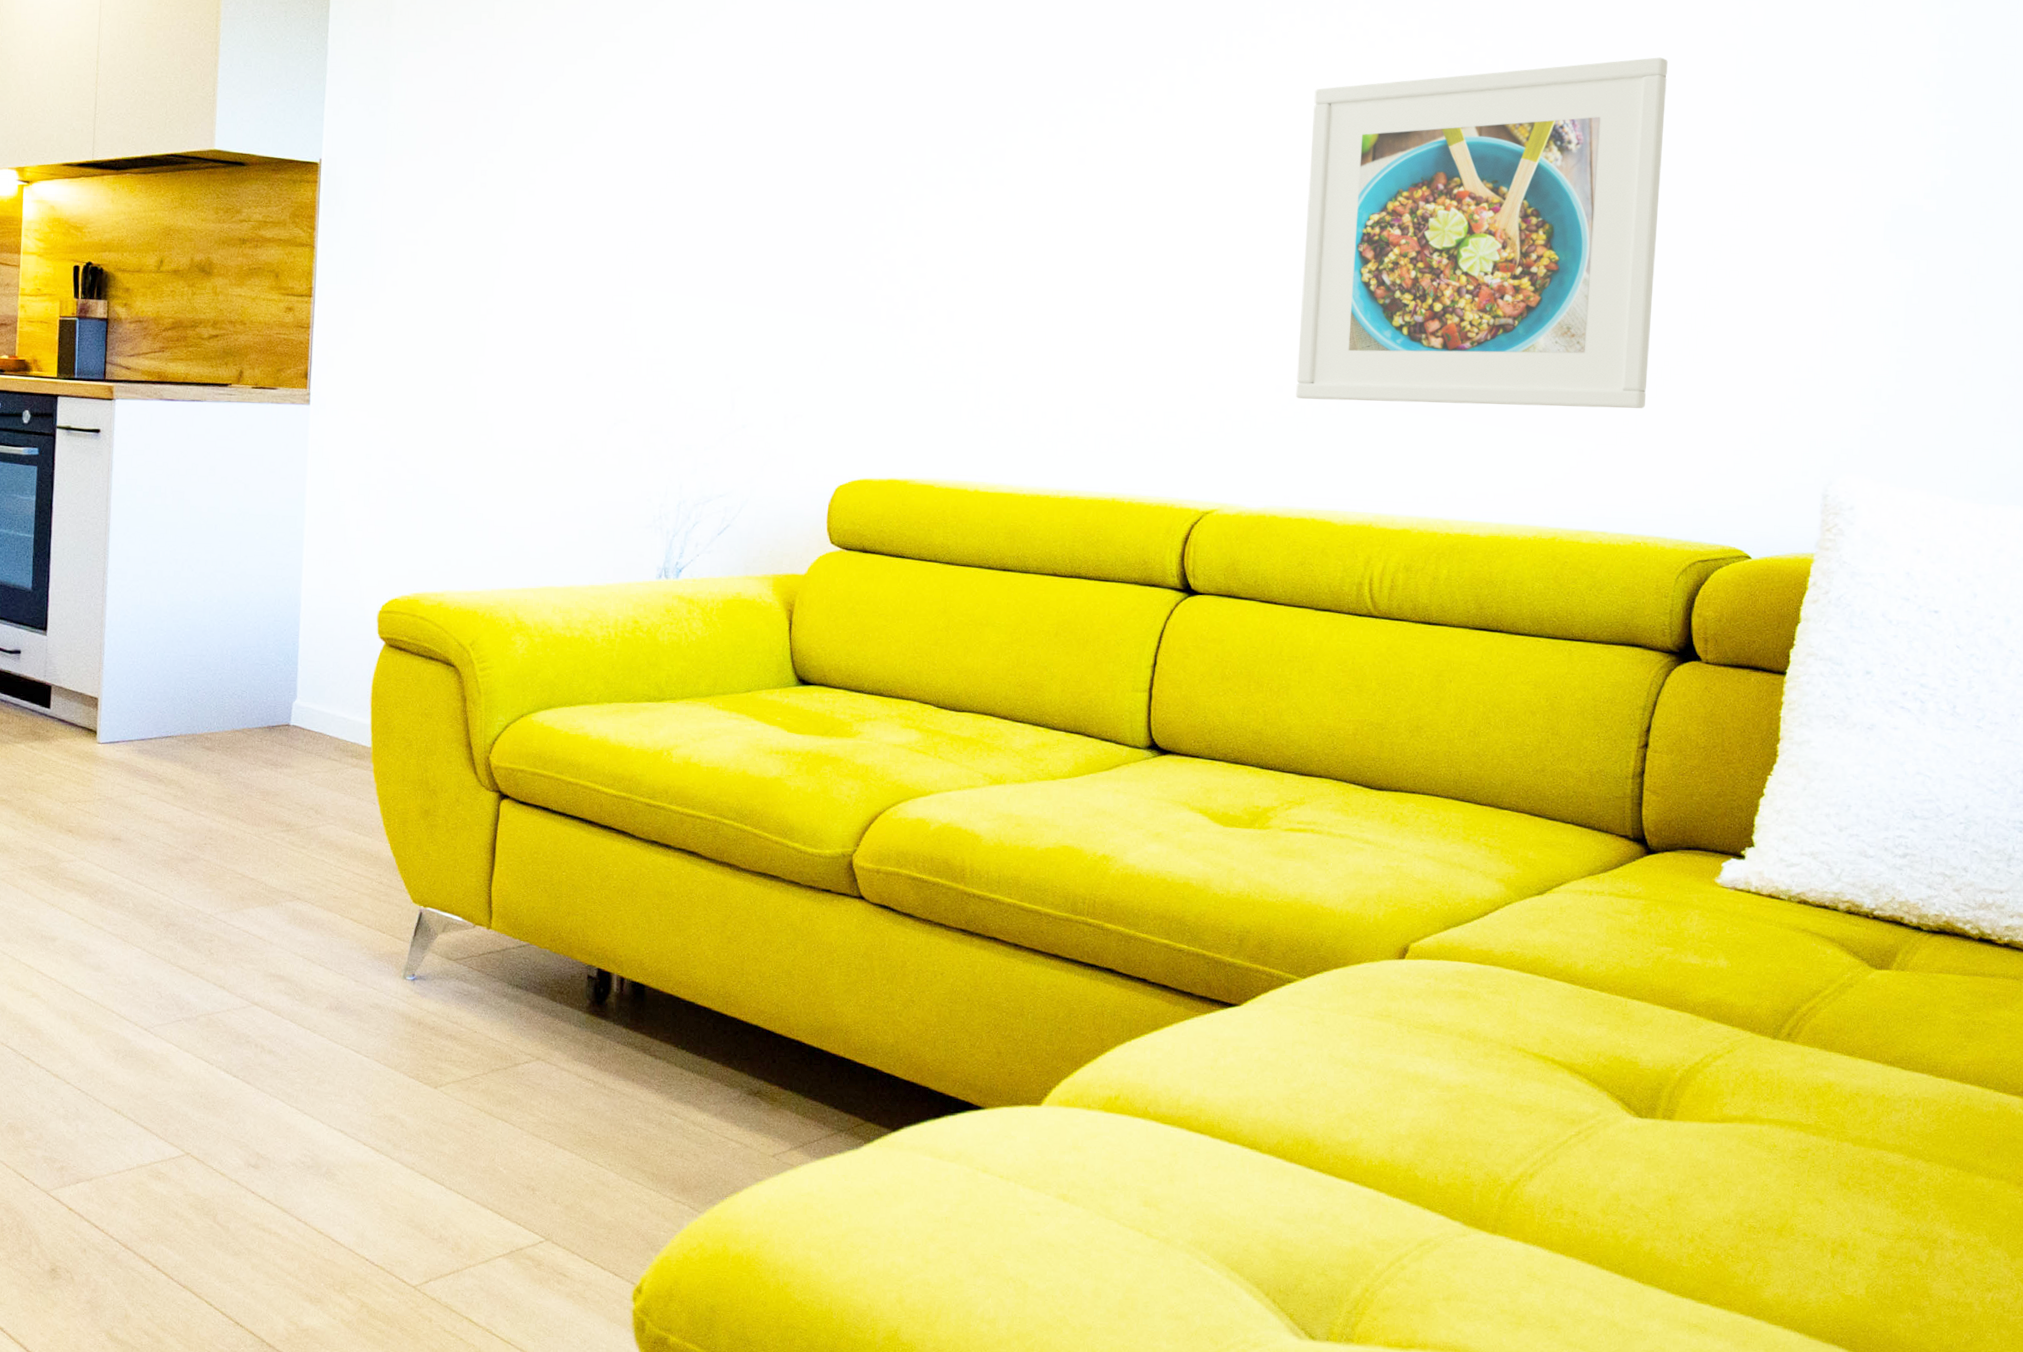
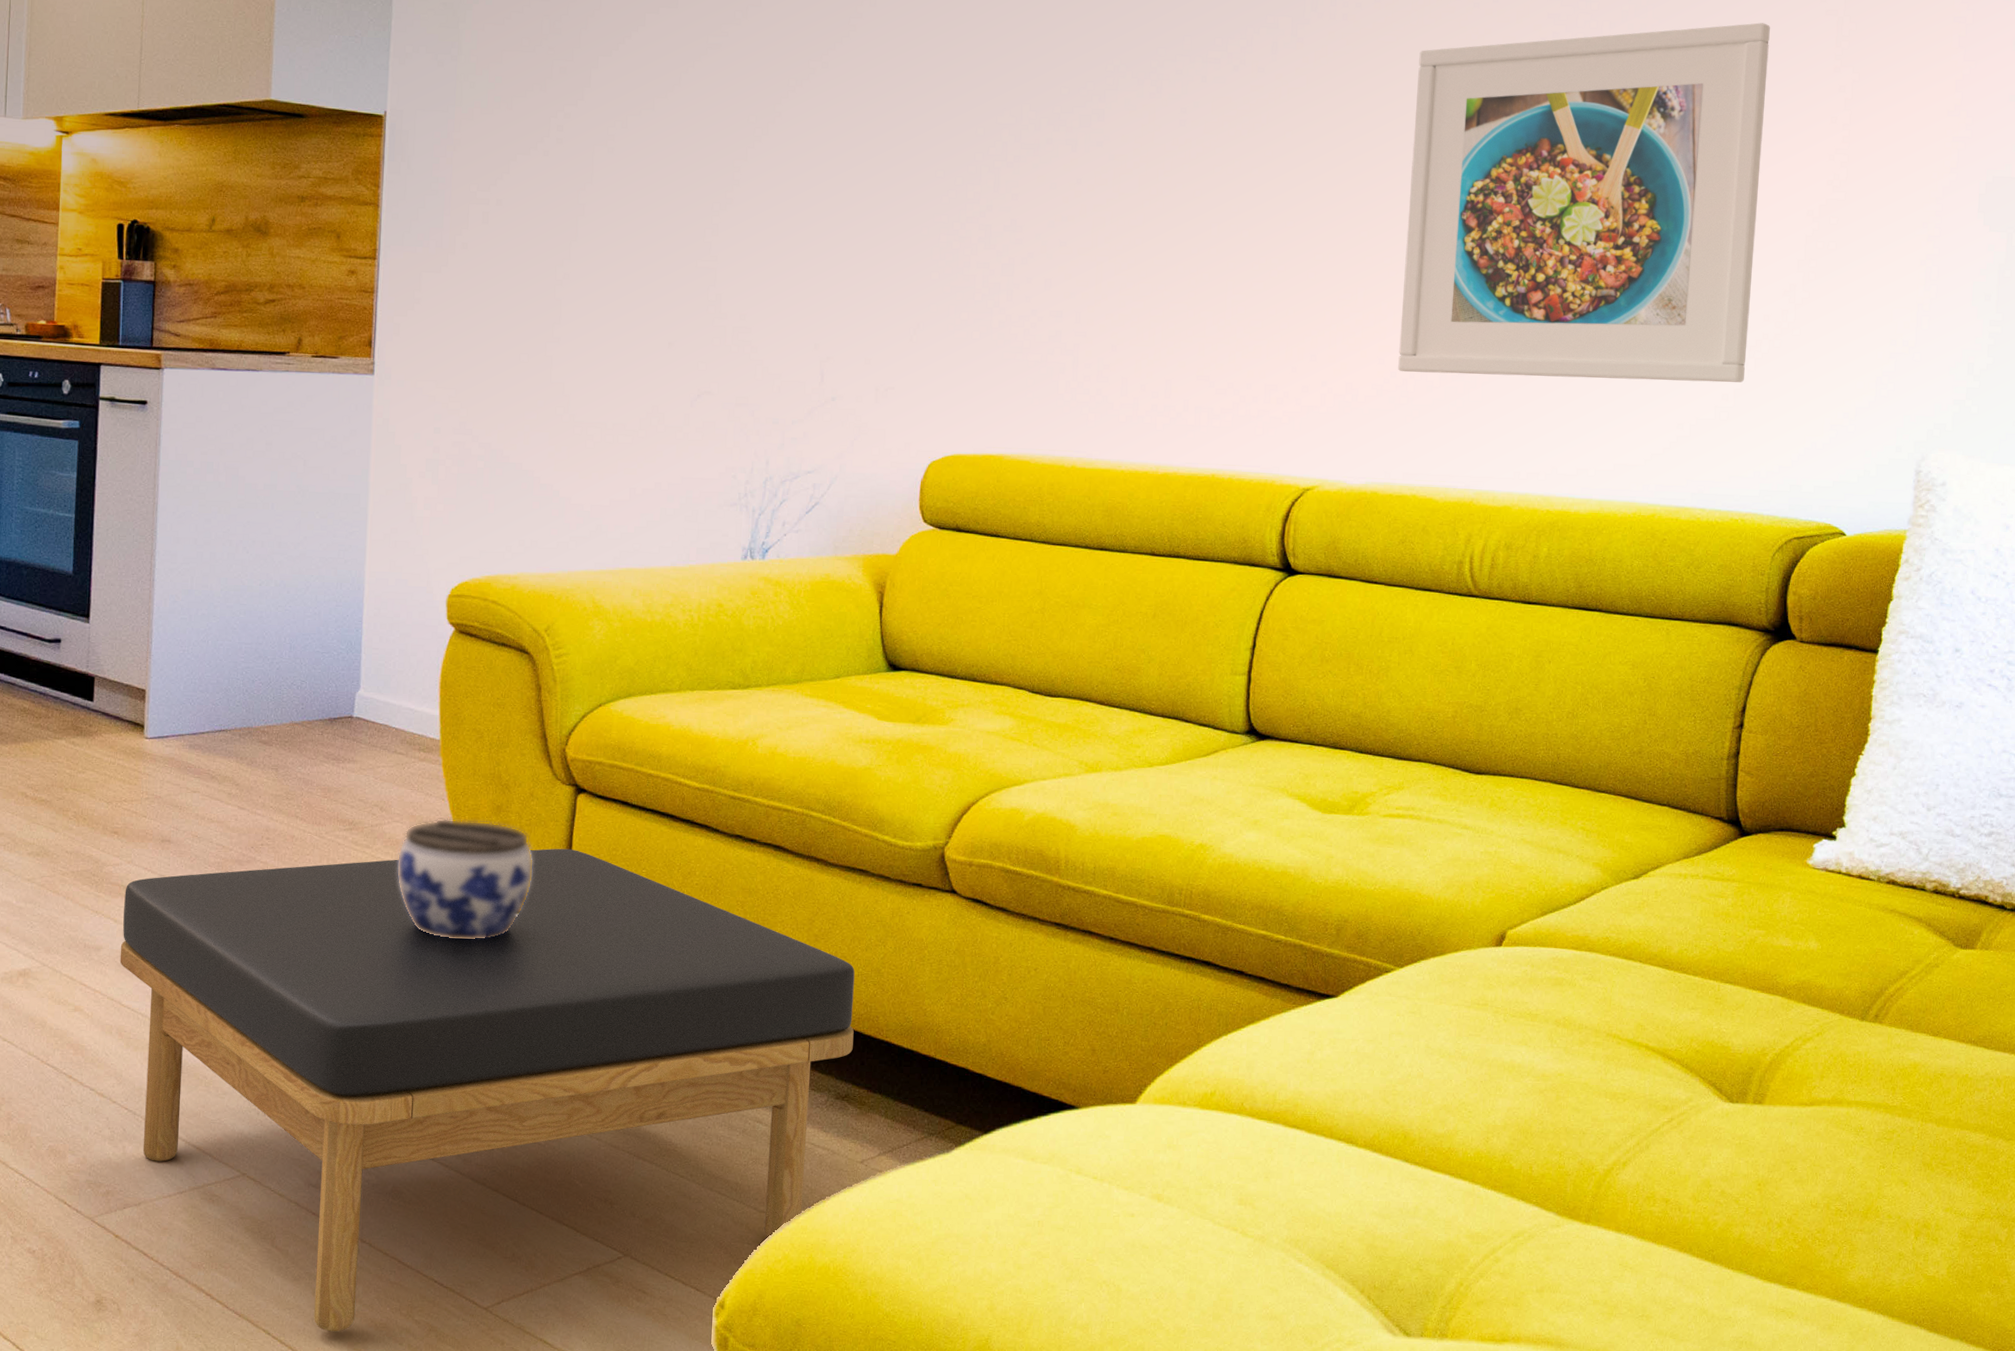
ottoman: none [73,851,766,1305] -> present [120,848,855,1332]
jar: none [331,821,459,936] -> present [397,818,533,939]

